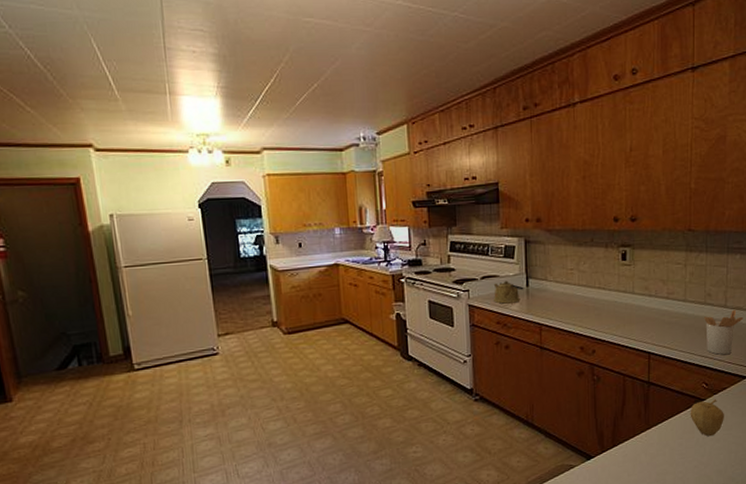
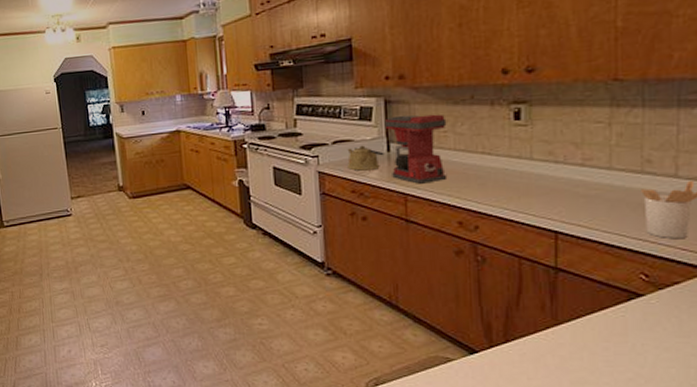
coffee maker: none [524,254,573,315] -> present [384,114,447,184]
fruit: present [690,398,724,437] -> none [620,294,677,343]

